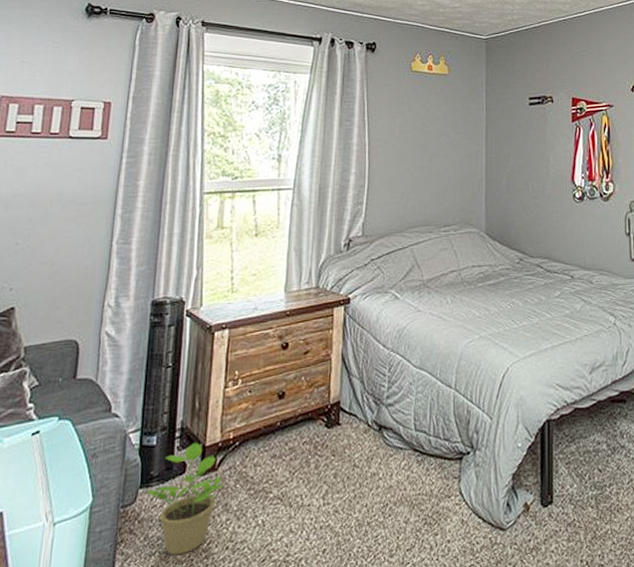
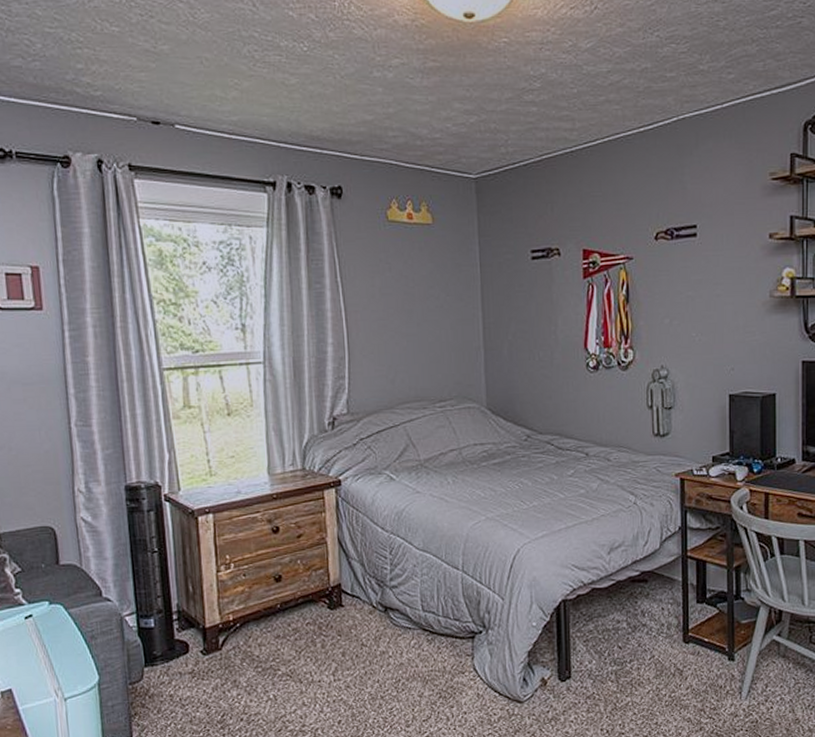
potted plant: present [146,442,223,556] -> none [152,624,230,726]

